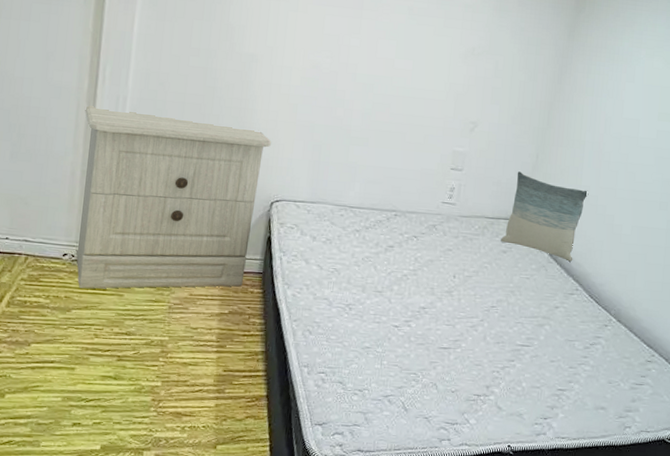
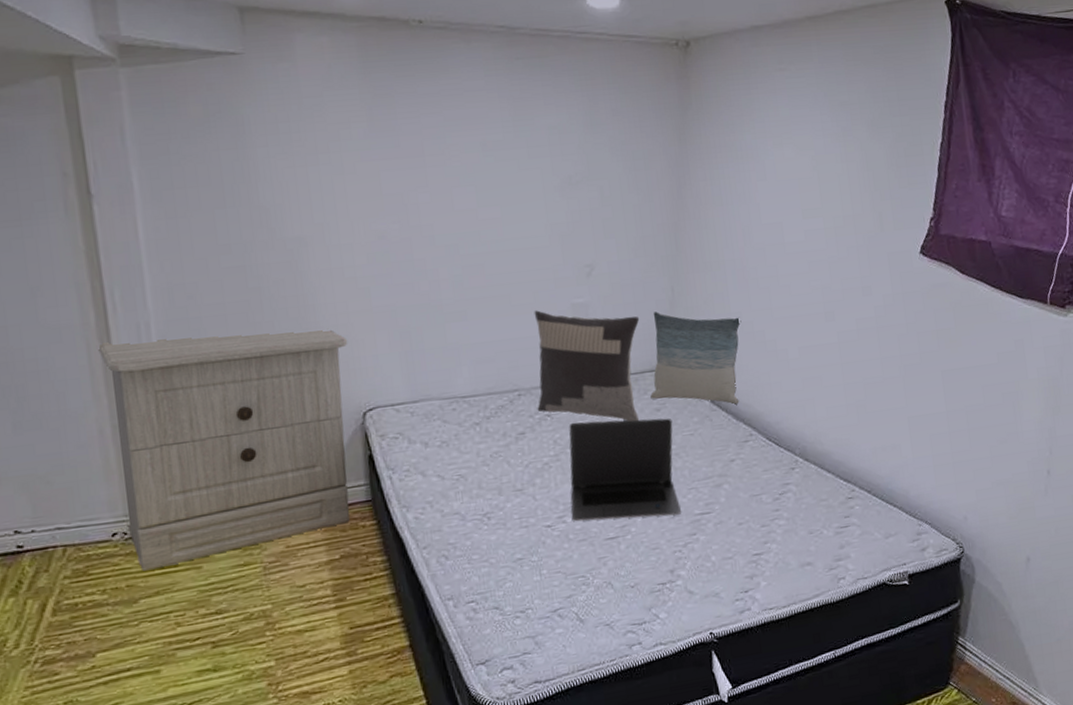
pillow: none [407,150,506,257] -> present [534,310,640,422]
laptop computer: none [416,246,515,342] -> present [569,418,682,522]

